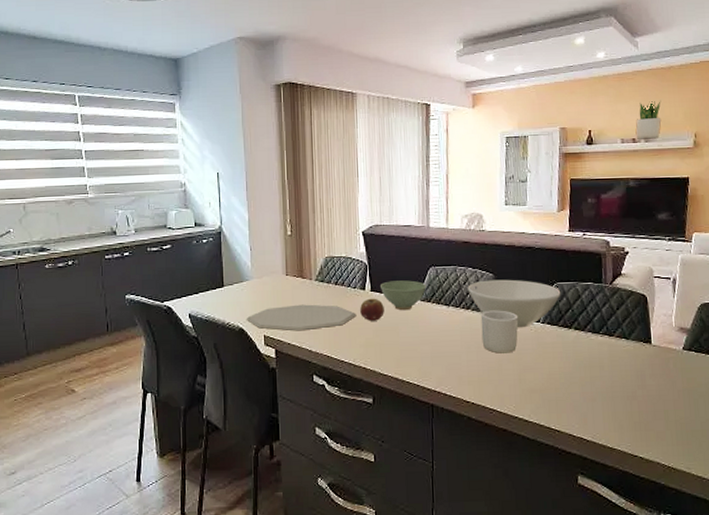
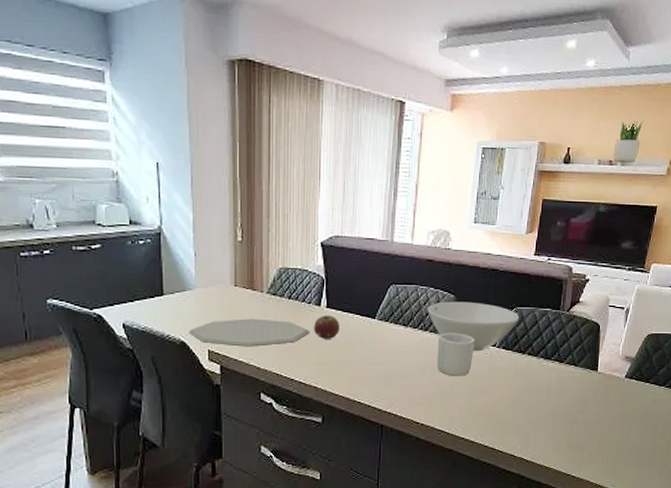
bowl: present [379,280,427,311] -> none [336,297,386,330]

